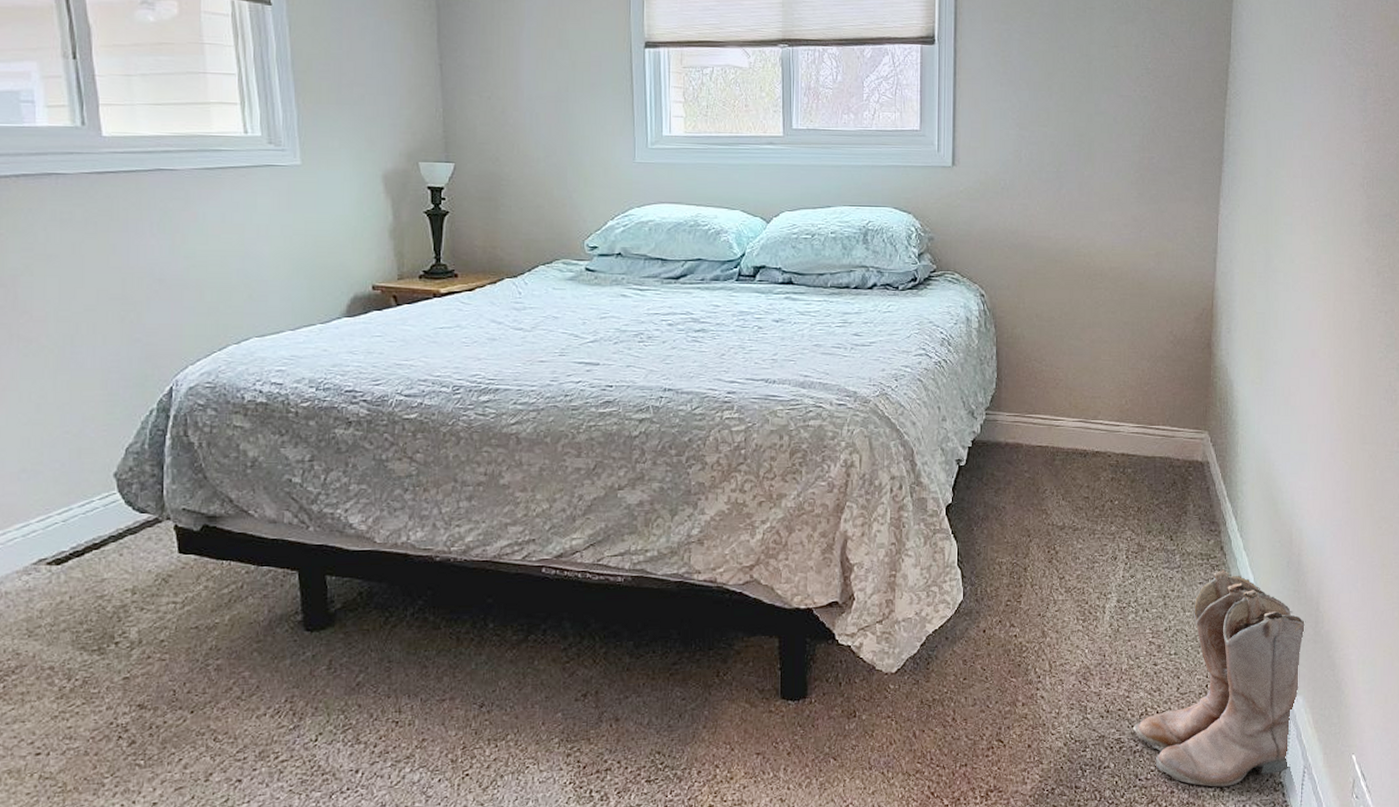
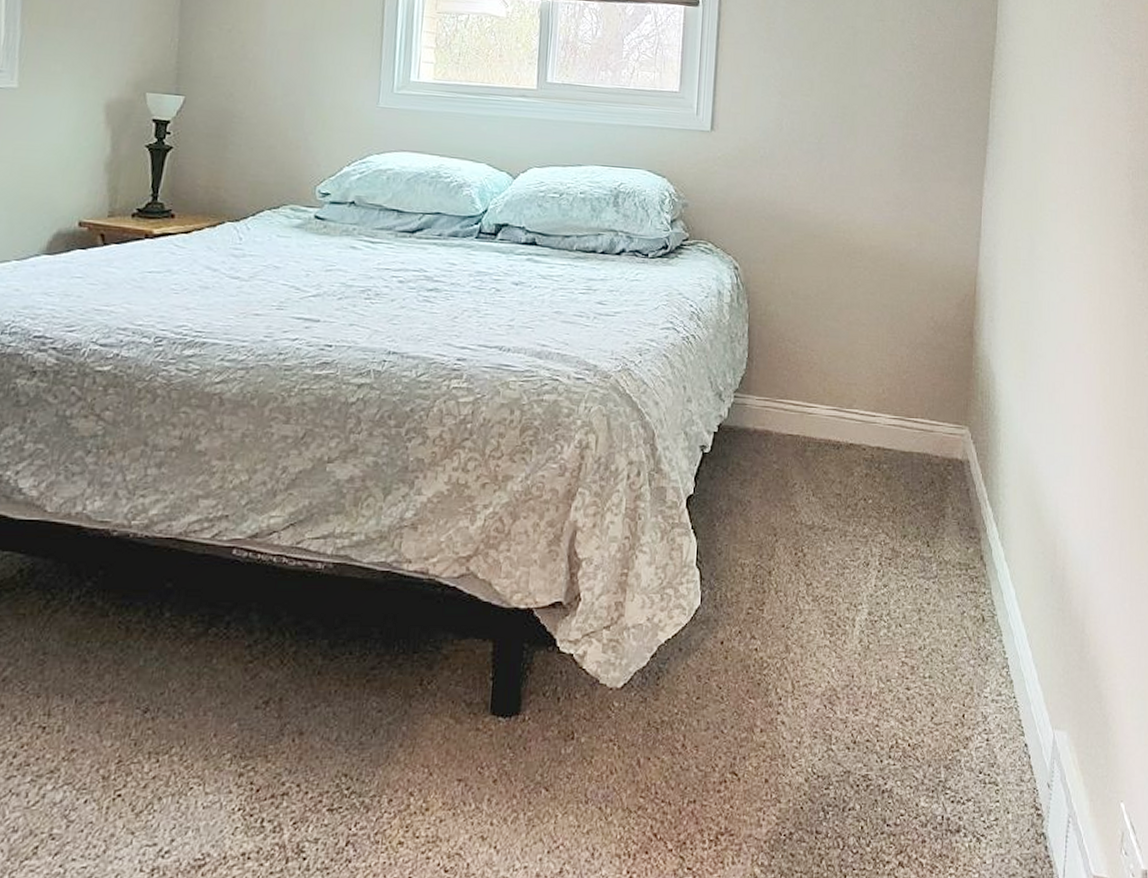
boots: present [1132,569,1306,787] -> none [881,582,1071,837]

